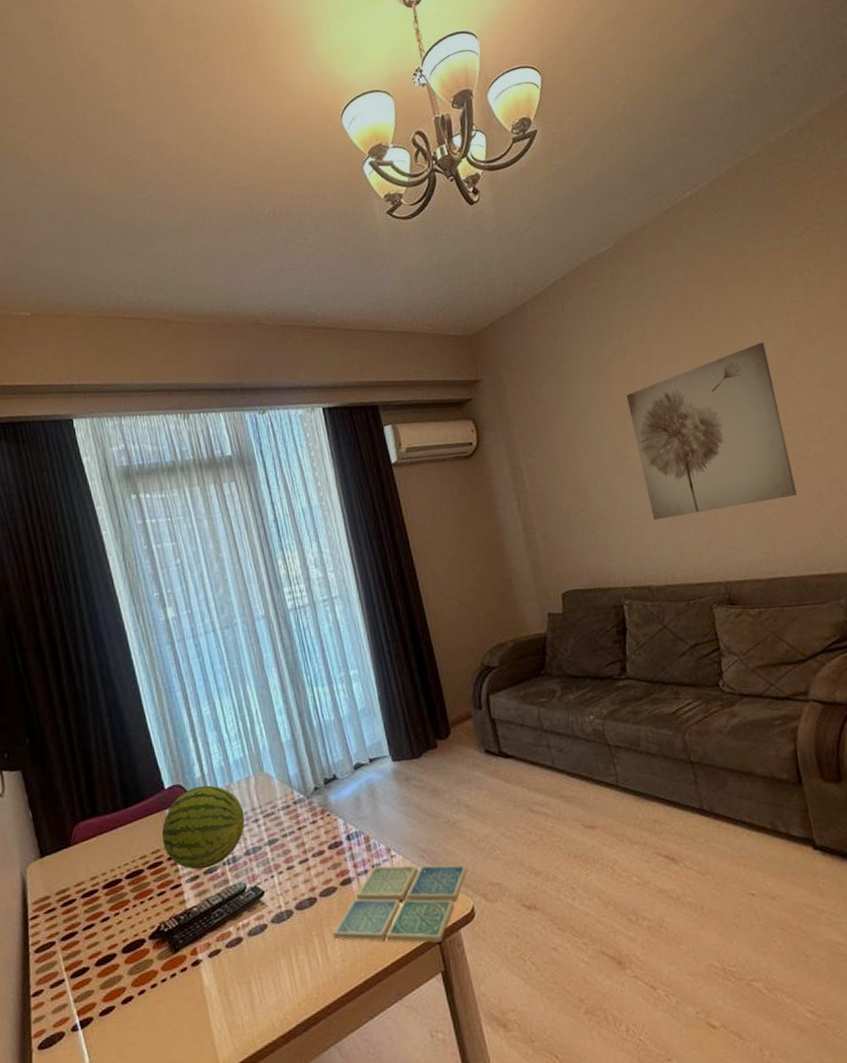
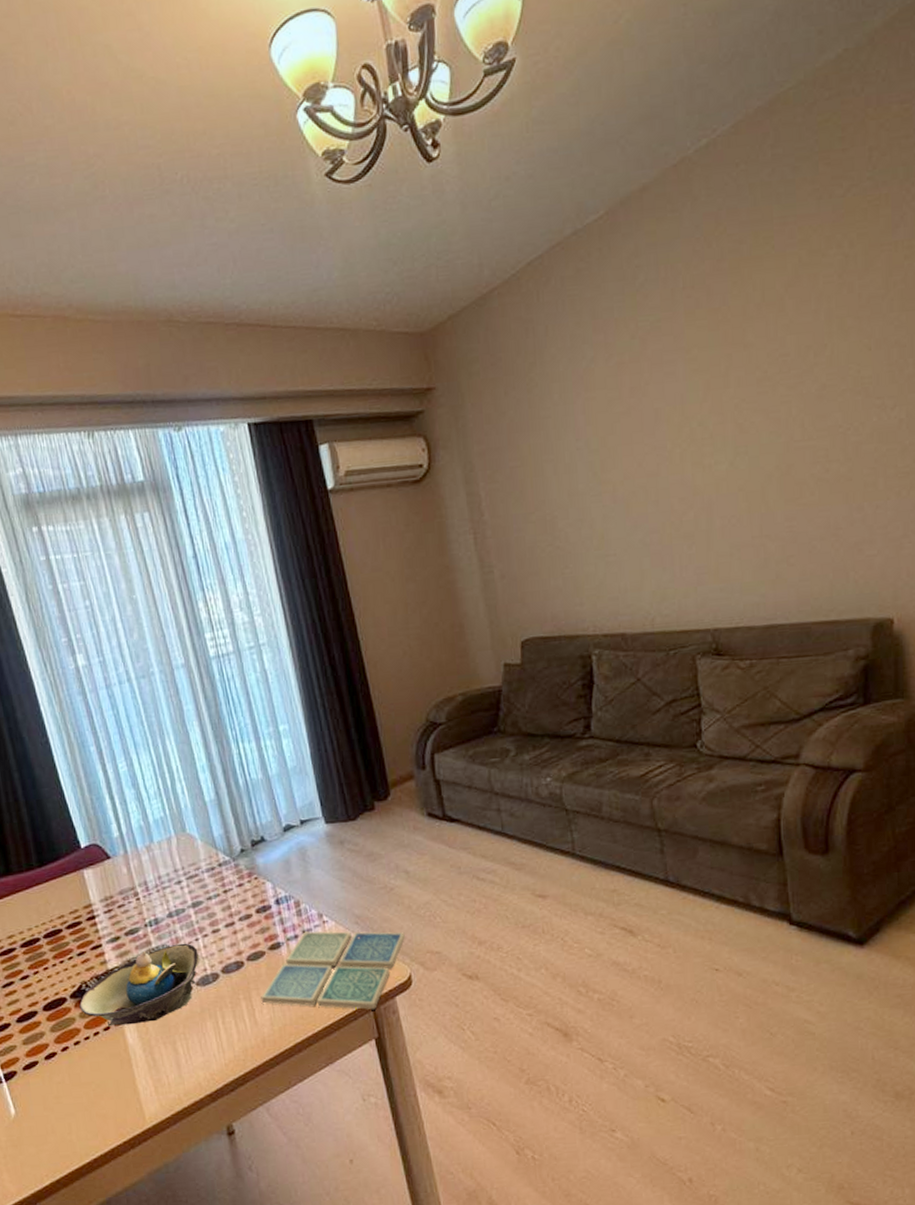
decorative bowl: none [158,880,275,969] -> present [79,943,200,1028]
fruit: present [161,785,245,870] -> none [79,845,167,931]
wall art: present [626,342,797,521] -> none [609,336,808,557]

